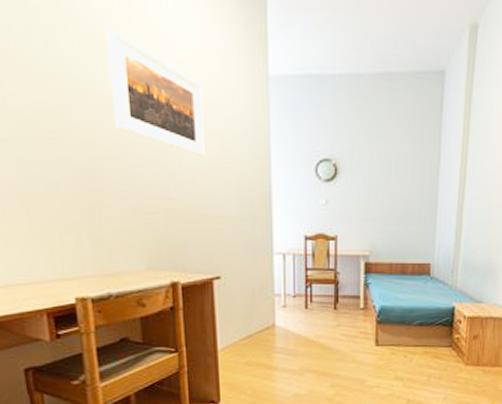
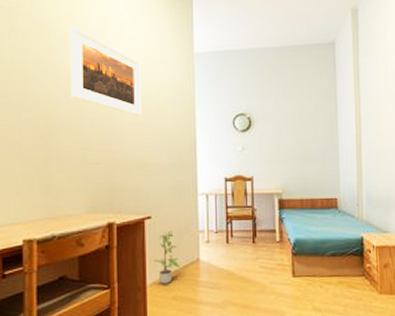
potted plant: none [224,293,254,349] -> present [153,231,180,284]

